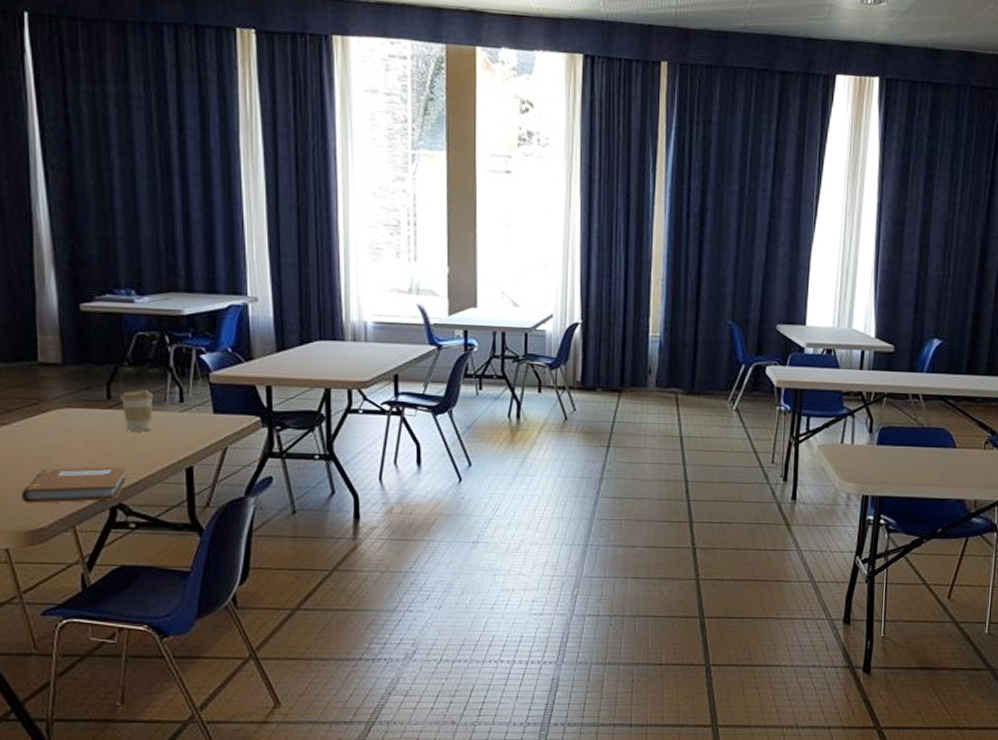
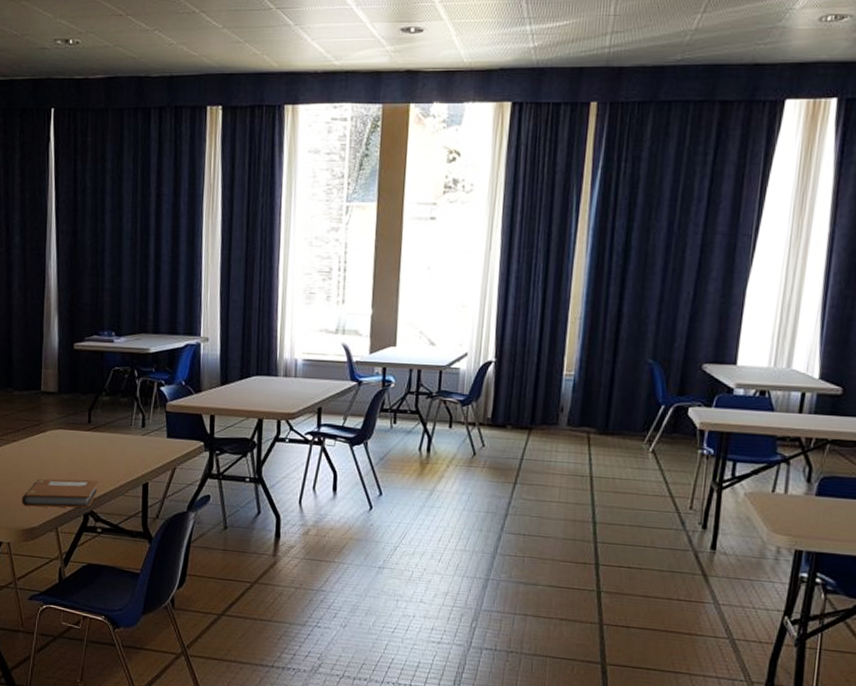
coffee cup: present [120,389,154,432] -> none [97,415,123,451]

